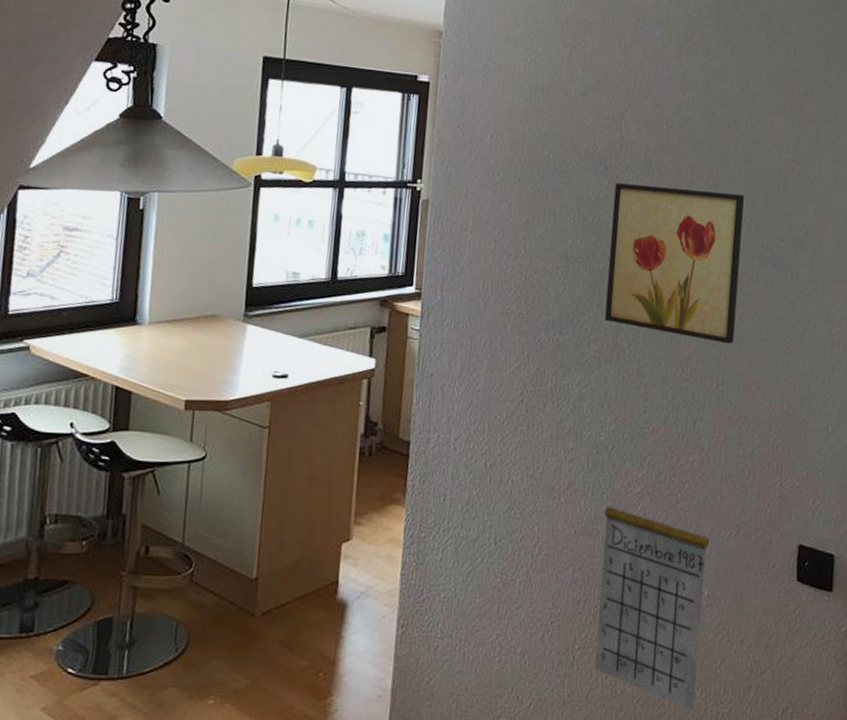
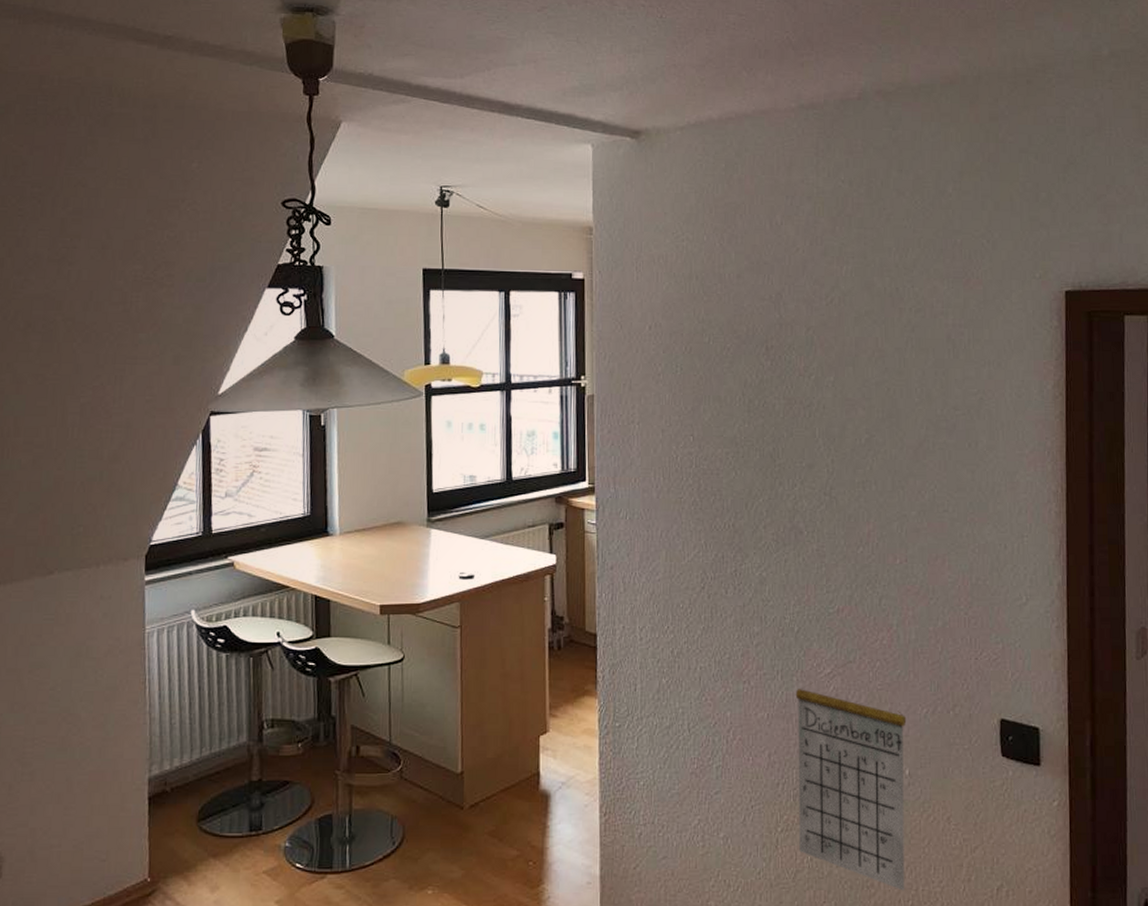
wall art: present [605,183,745,344] -> none [778,363,914,518]

